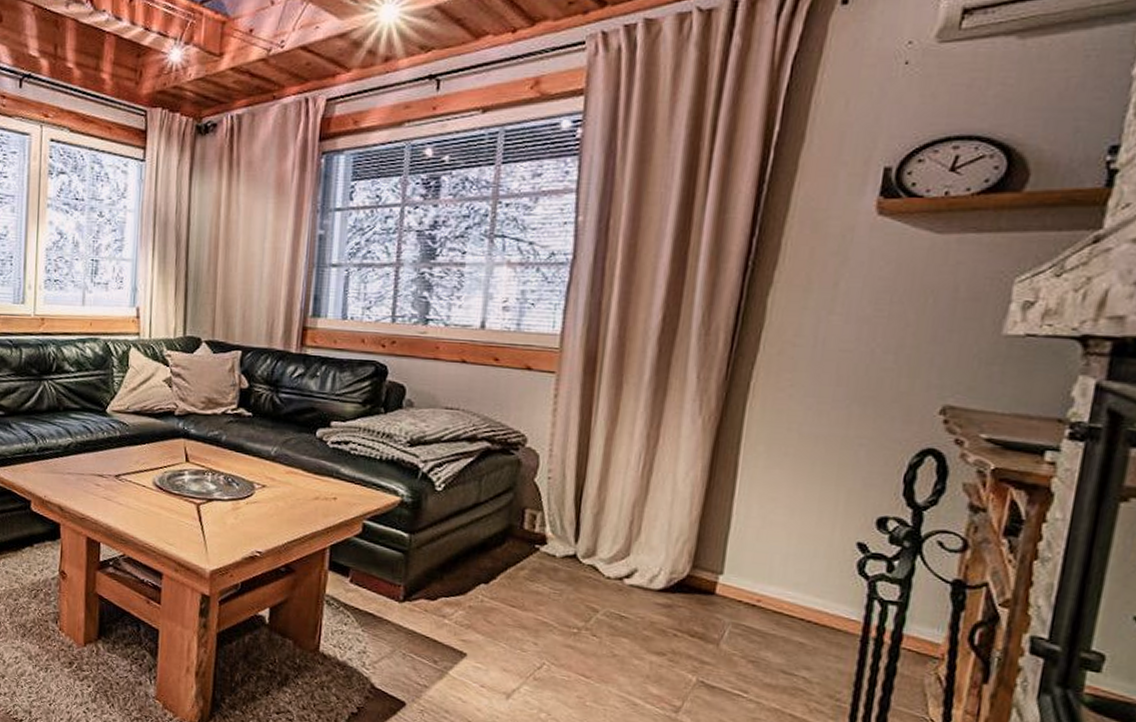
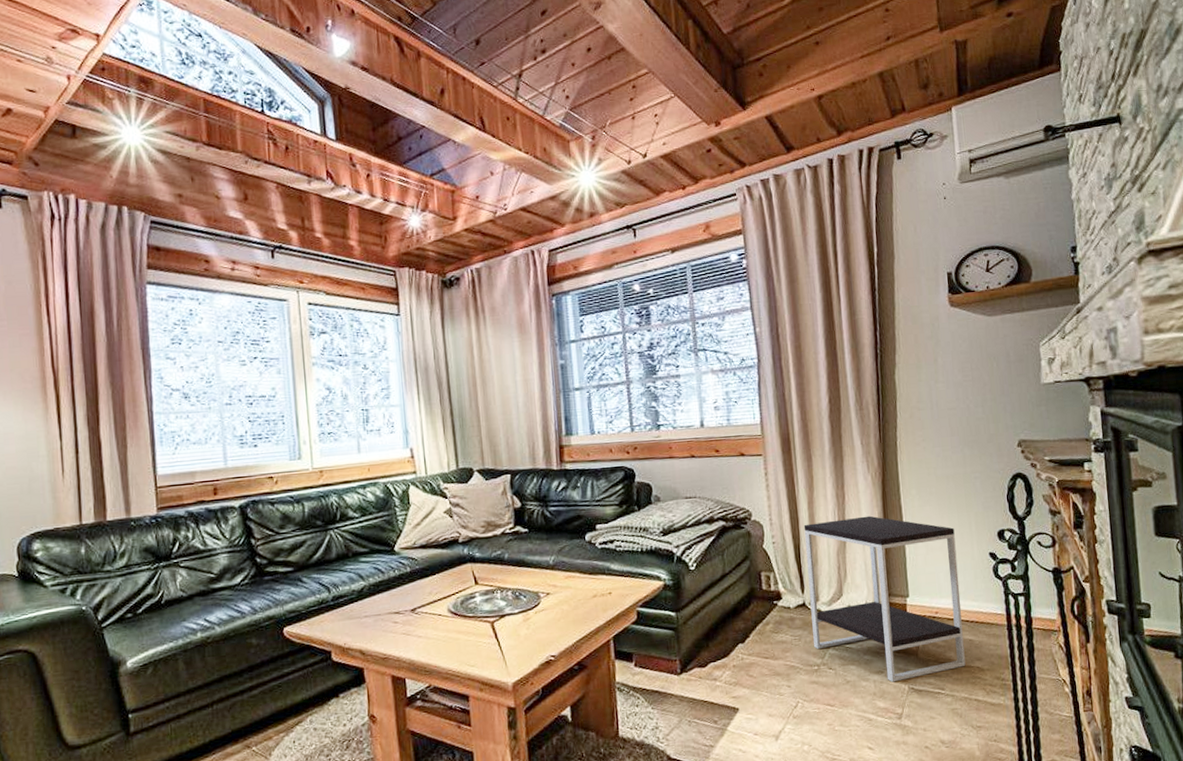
side table: none [578,463,811,673] -> present [803,515,966,683]

